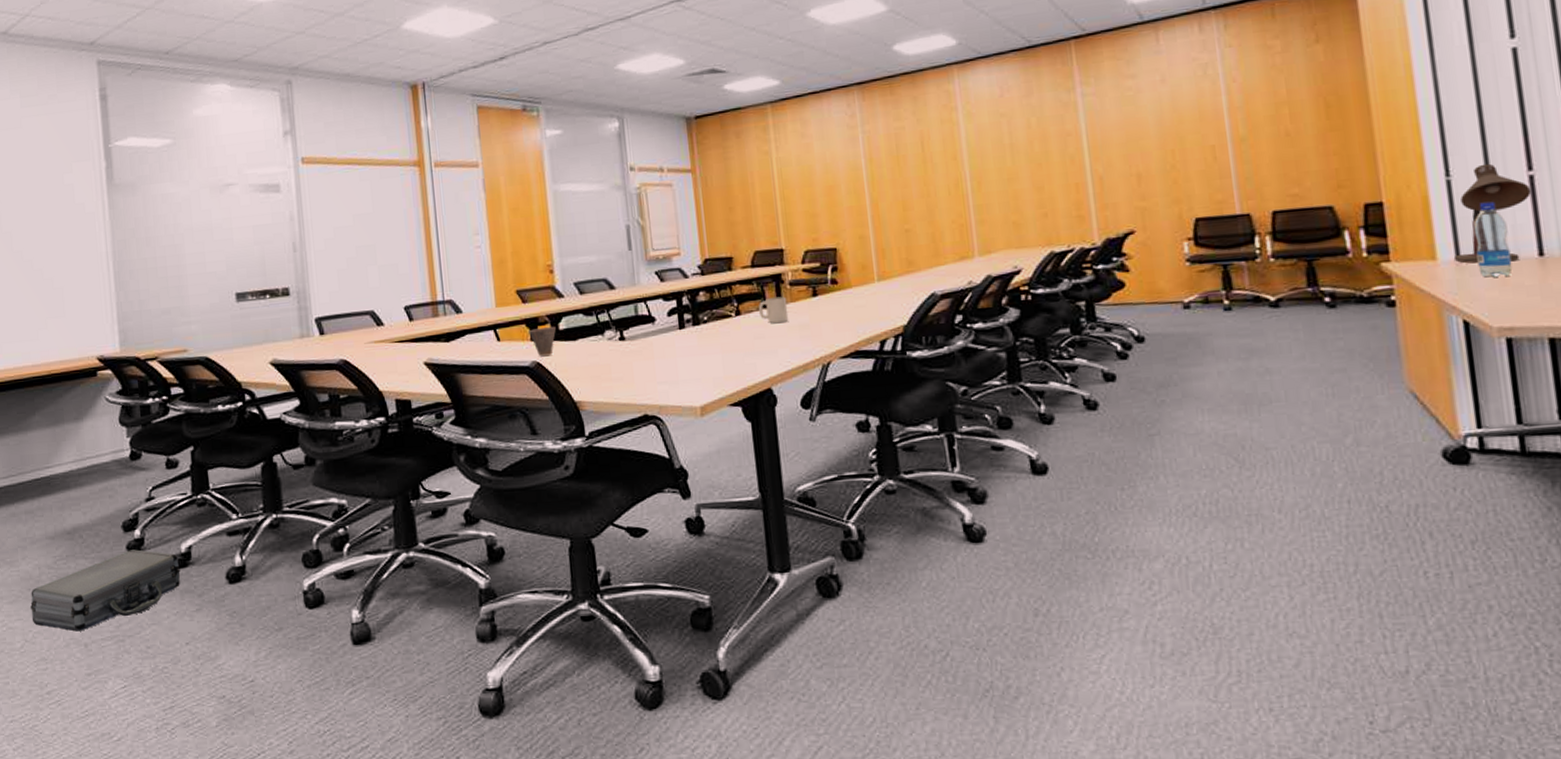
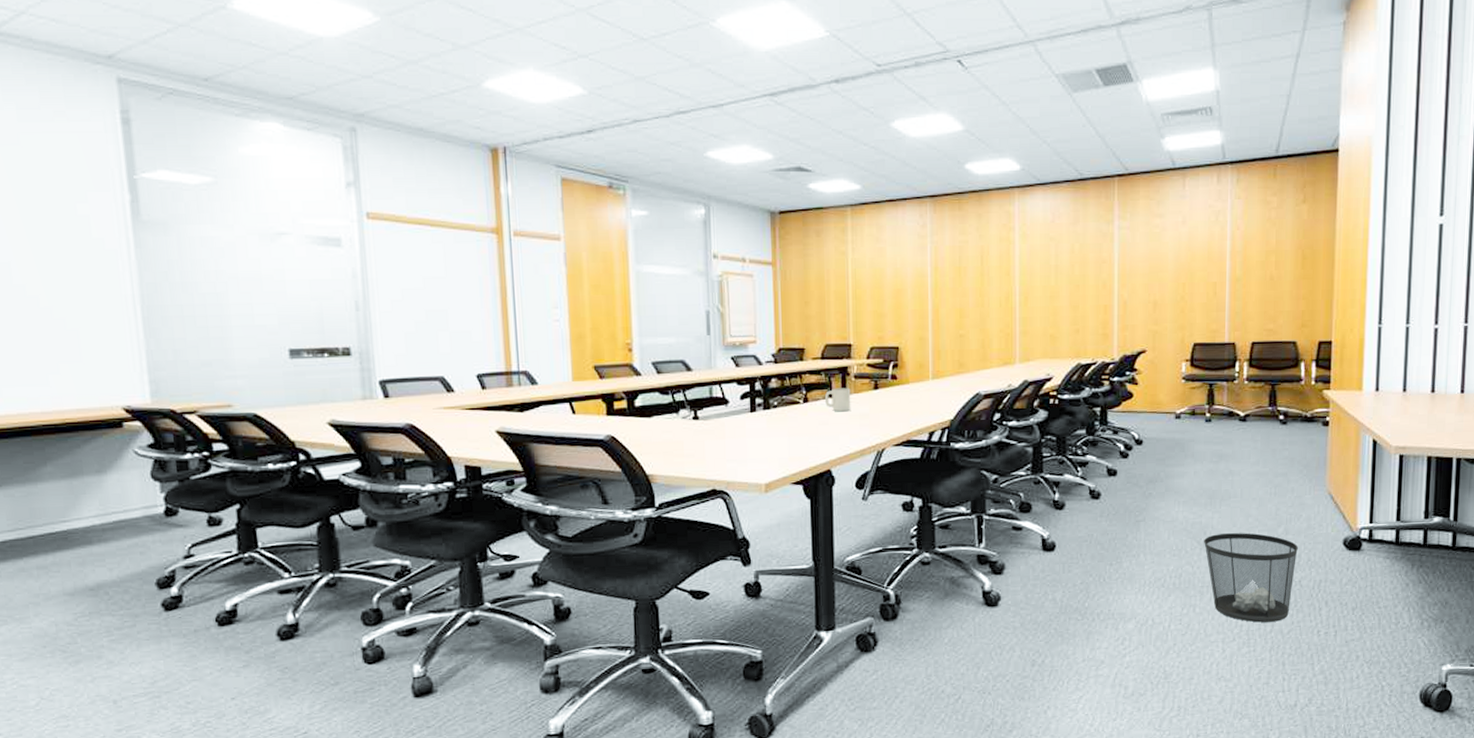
briefcase: present [29,549,181,632] -> none [45,607,225,689]
cup: present [529,326,557,357] -> none [604,402,633,431]
waste bin: none [1242,445,1379,561] -> present [1203,533,1299,623]
desk lamp: present [1455,163,1532,264] -> none [1375,316,1435,395]
bottle: present [1473,201,1513,277] -> none [1389,347,1414,408]

